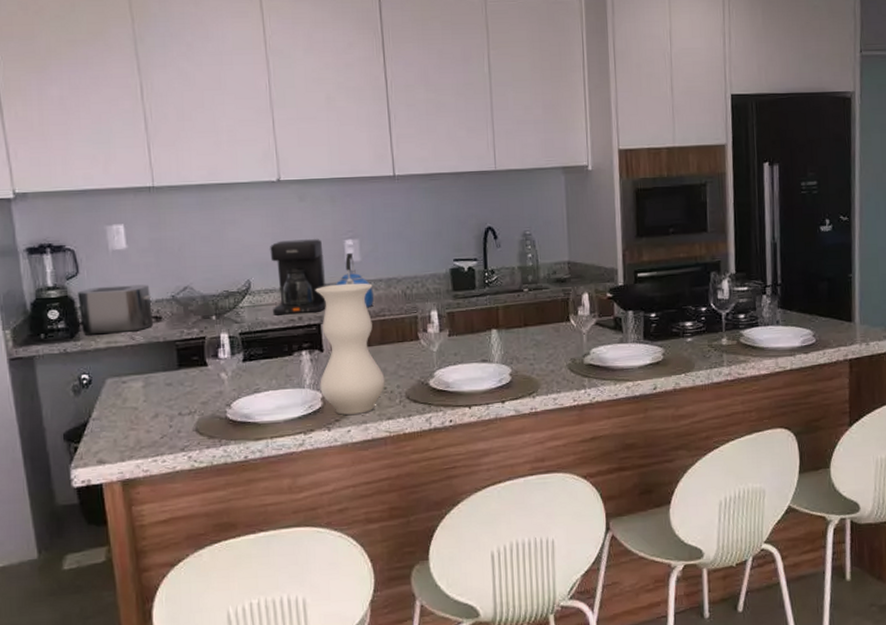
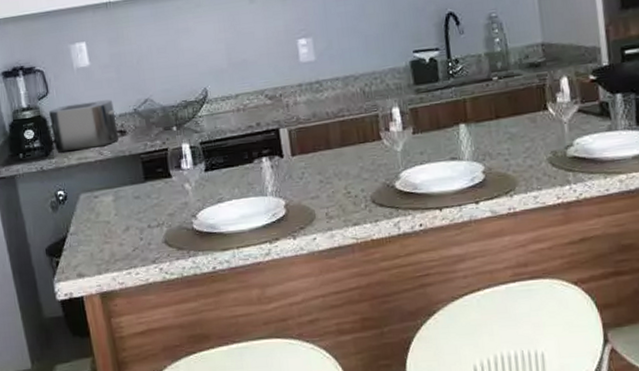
coffee maker: present [270,239,326,315] -> none [224,40,283,123]
vase: present [315,283,385,415] -> none [271,83,349,222]
kettle: present [335,253,375,308] -> none [291,53,332,110]

